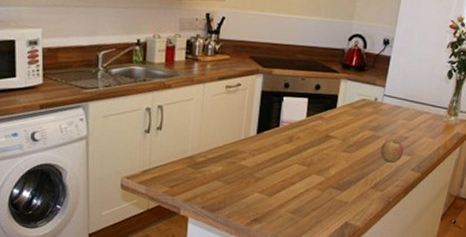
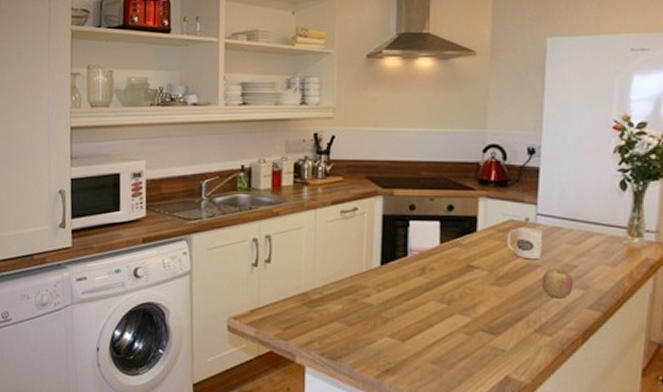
mug: none [358,105,387,132] -> present [507,227,543,260]

